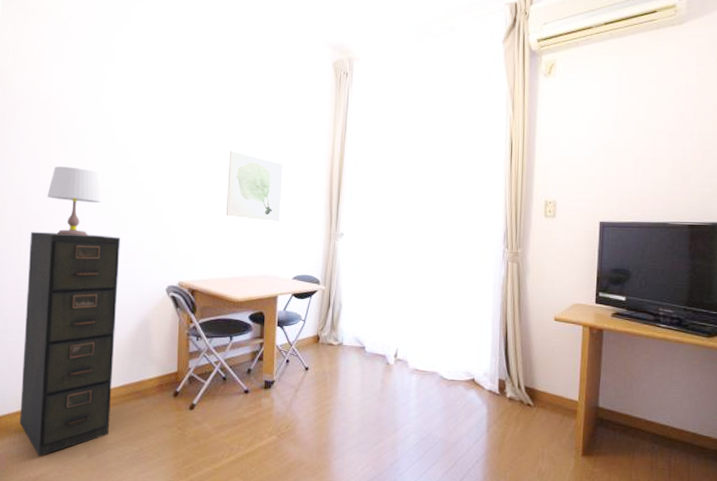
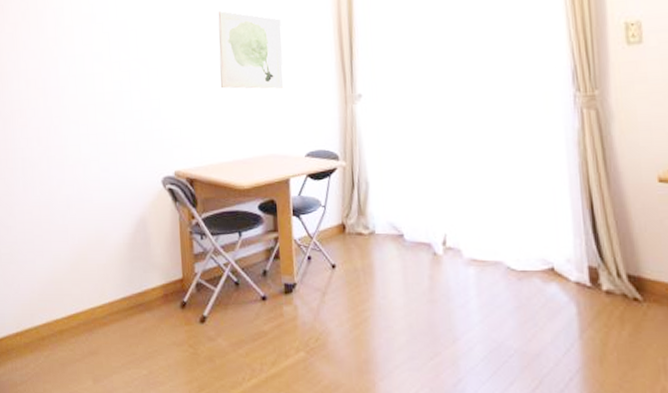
filing cabinet: present [20,231,120,457] -> none [15,125,114,384]
table lamp: present [46,166,102,236] -> none [28,52,85,129]

